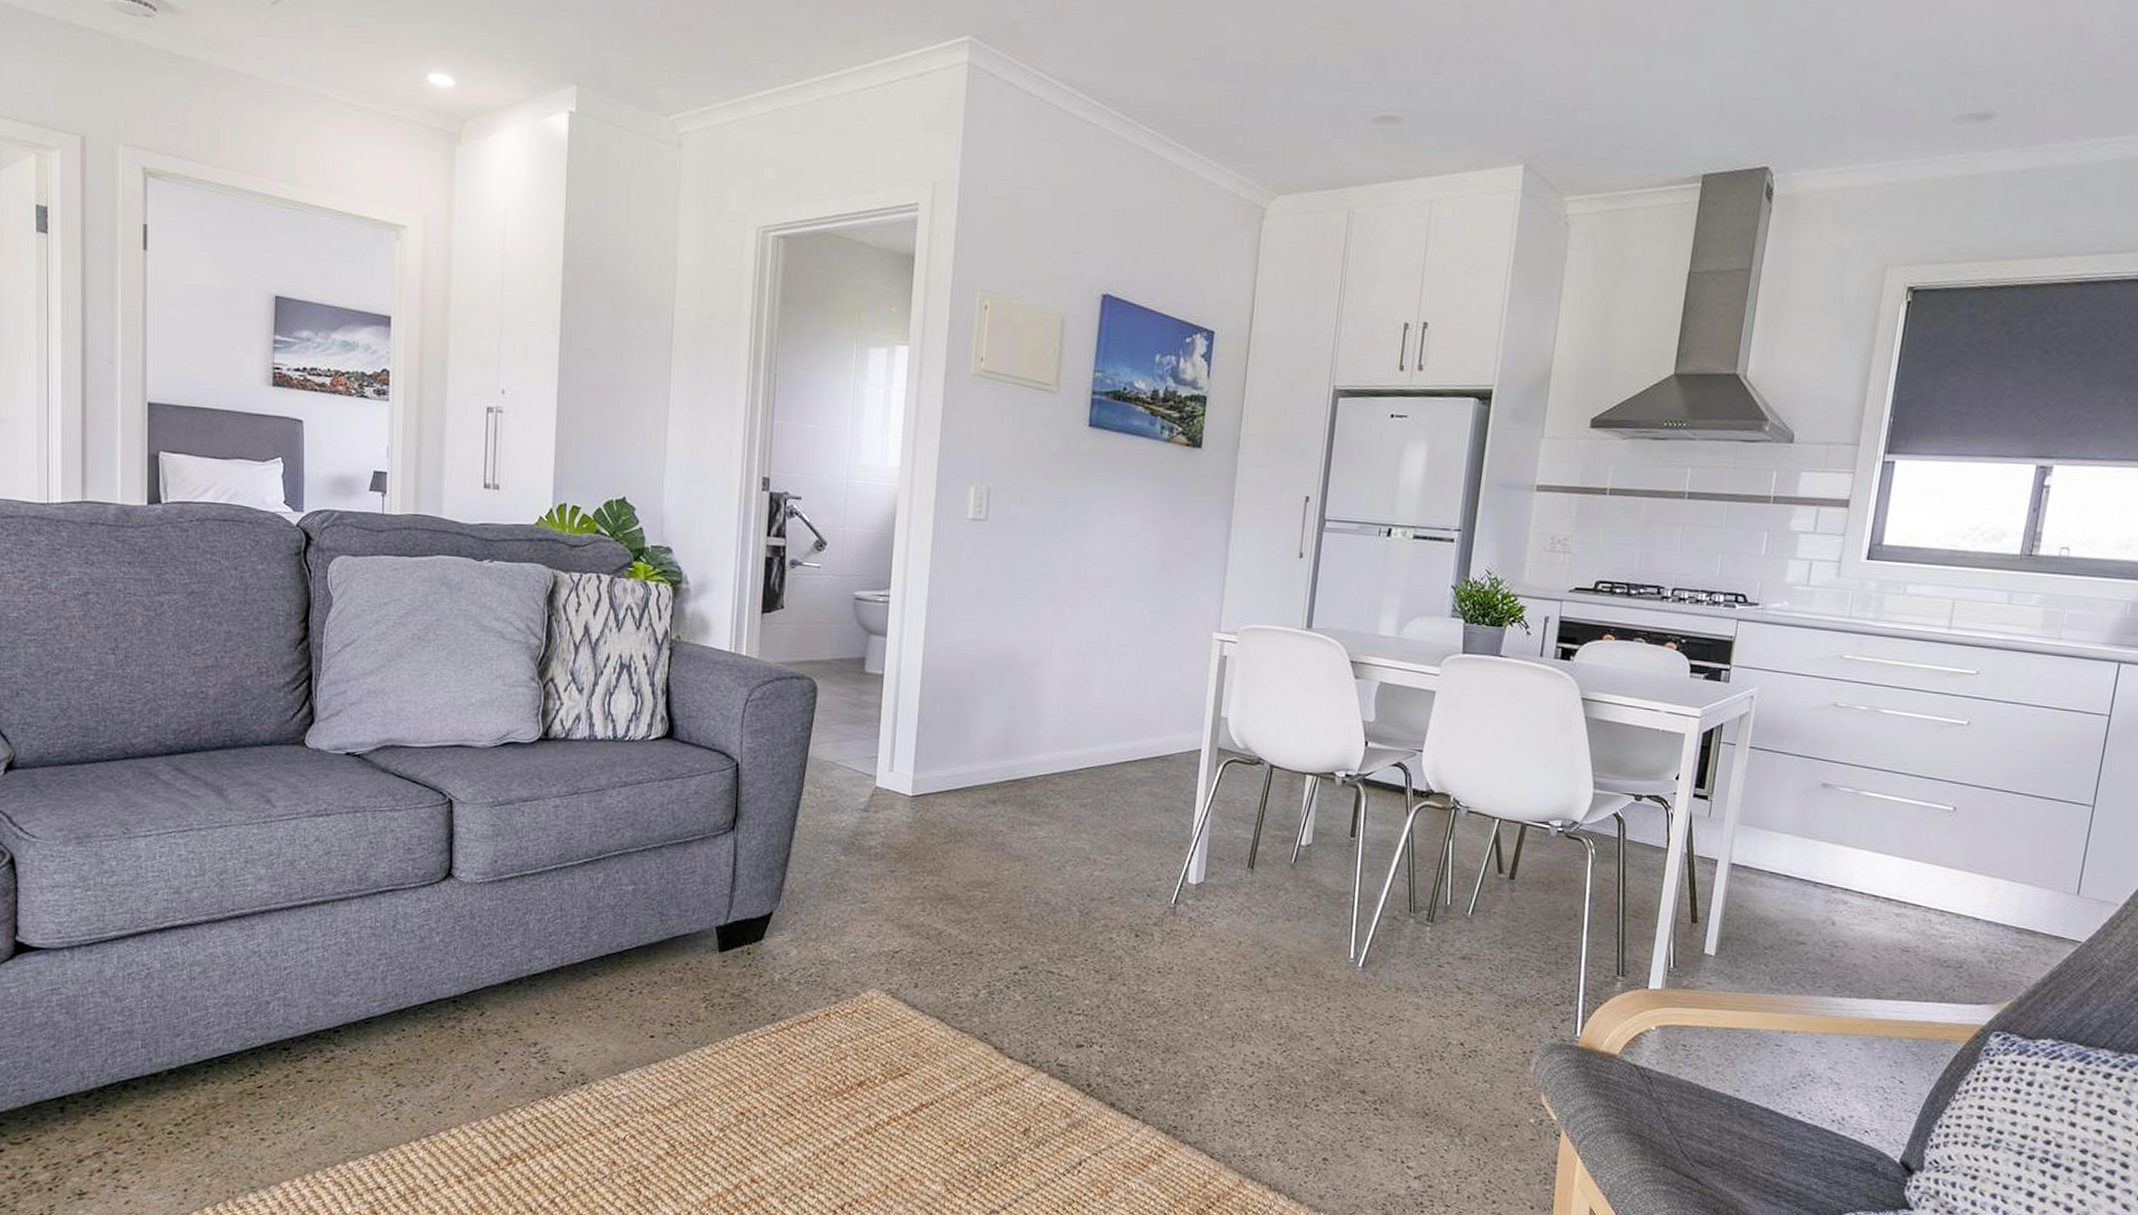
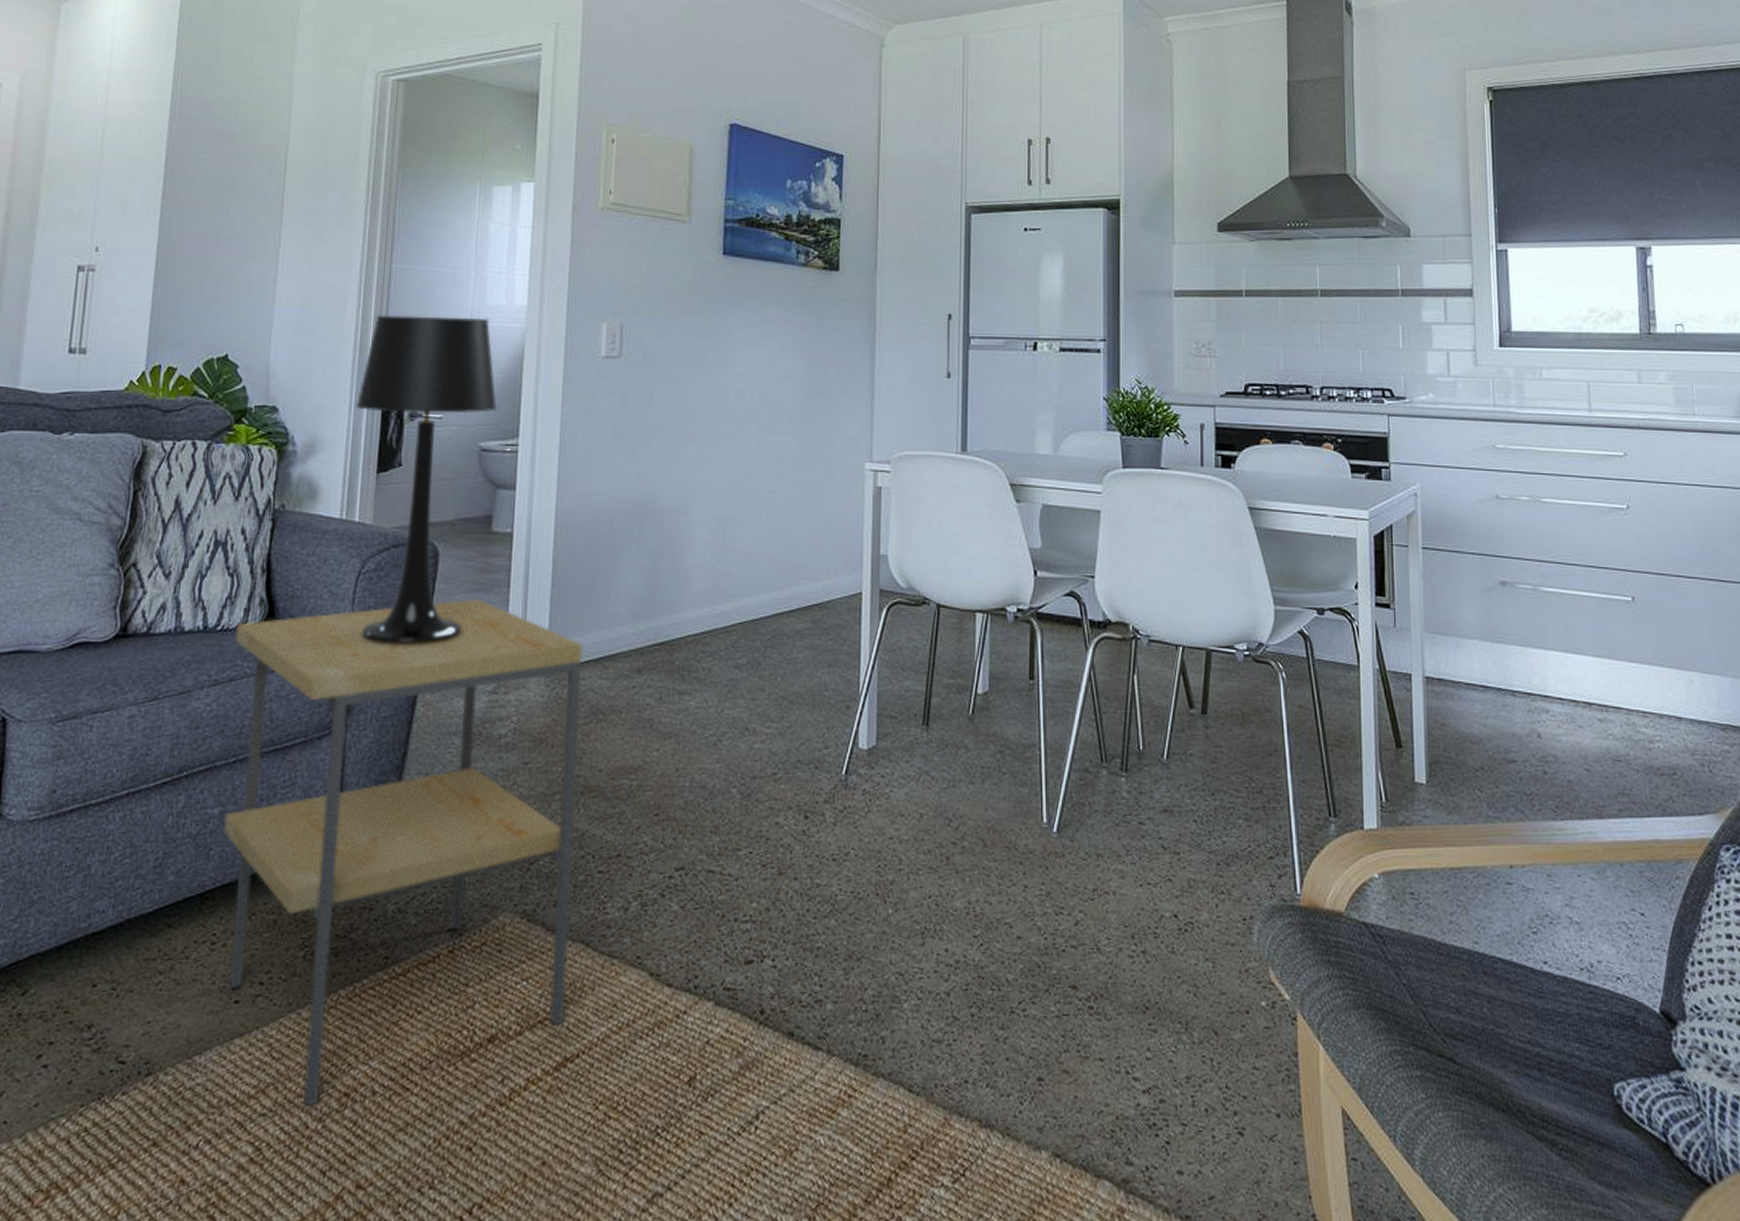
side table: none [636,729,945,1120] -> present [223,598,583,1107]
table lamp: none [741,468,871,766] -> present [355,315,498,646]

